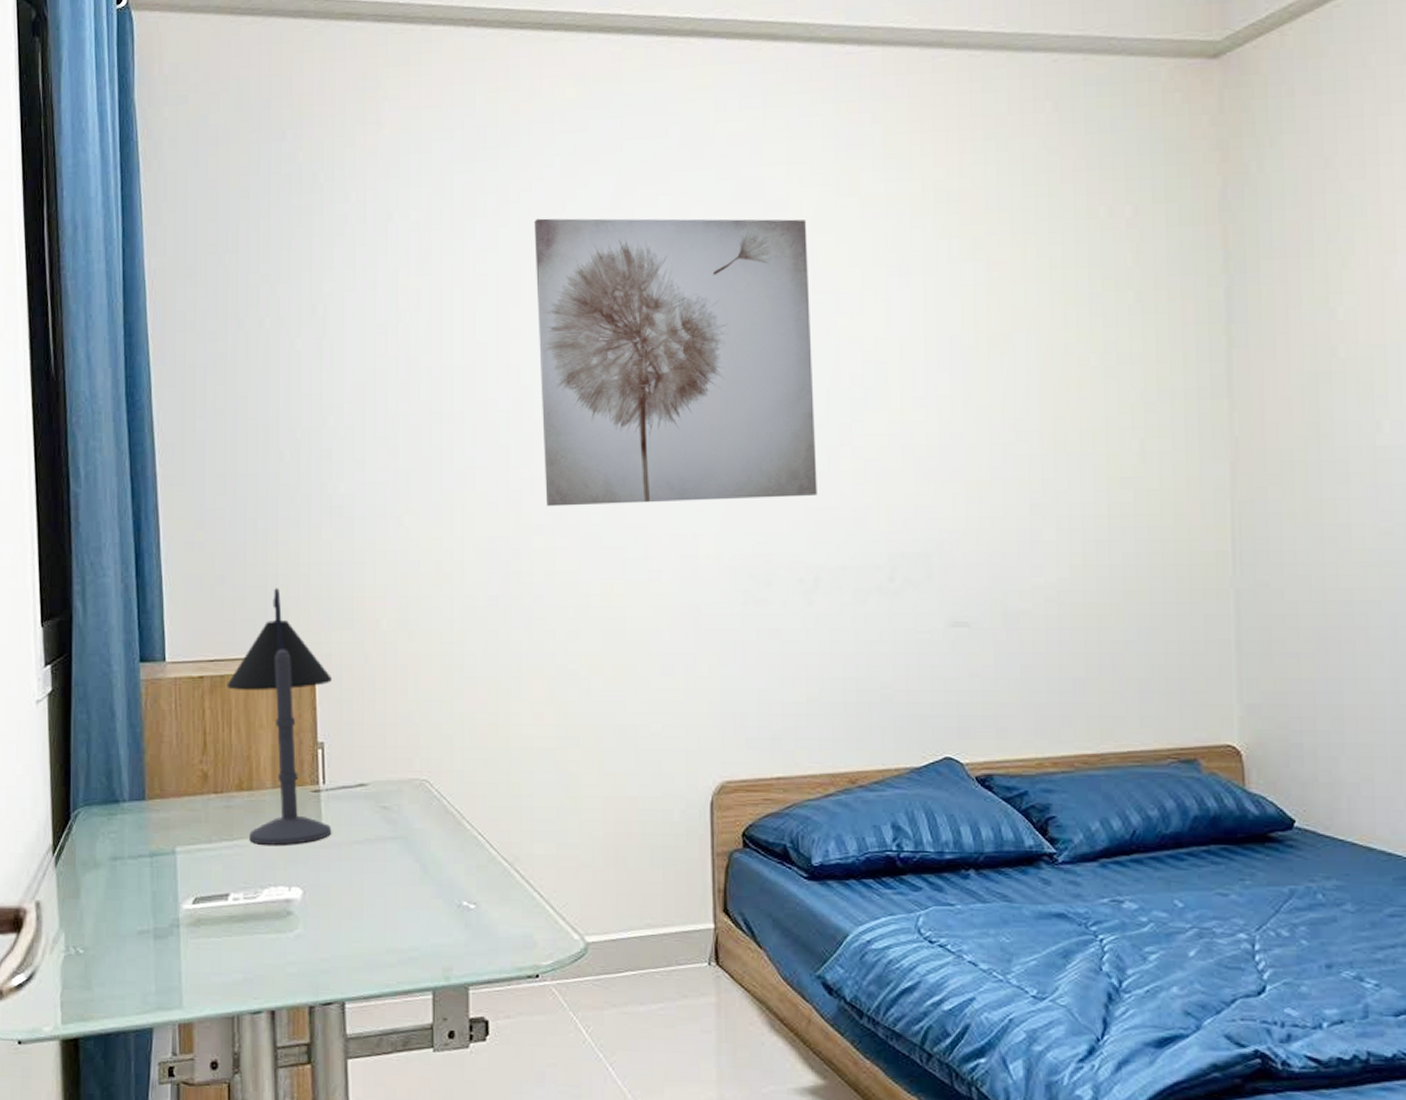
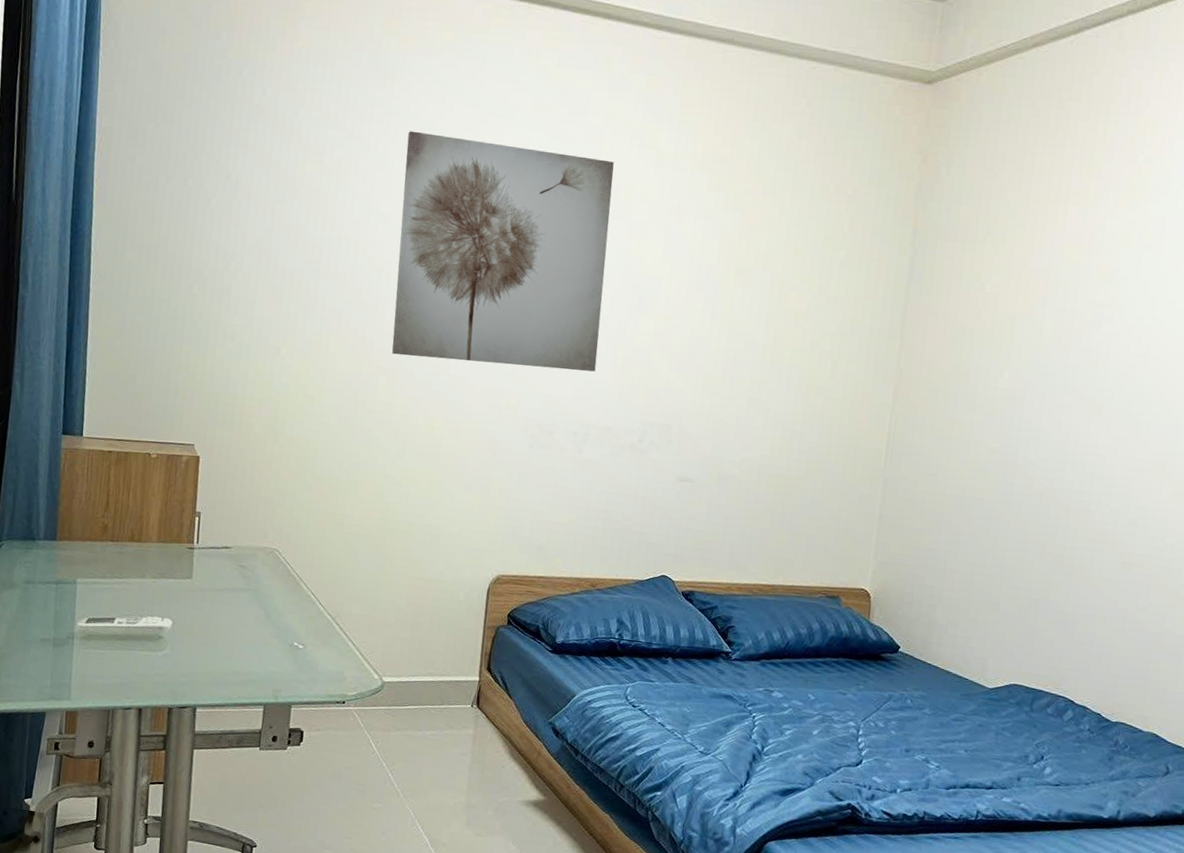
desk lamp: present [227,588,333,845] -> none [129,390,213,587]

